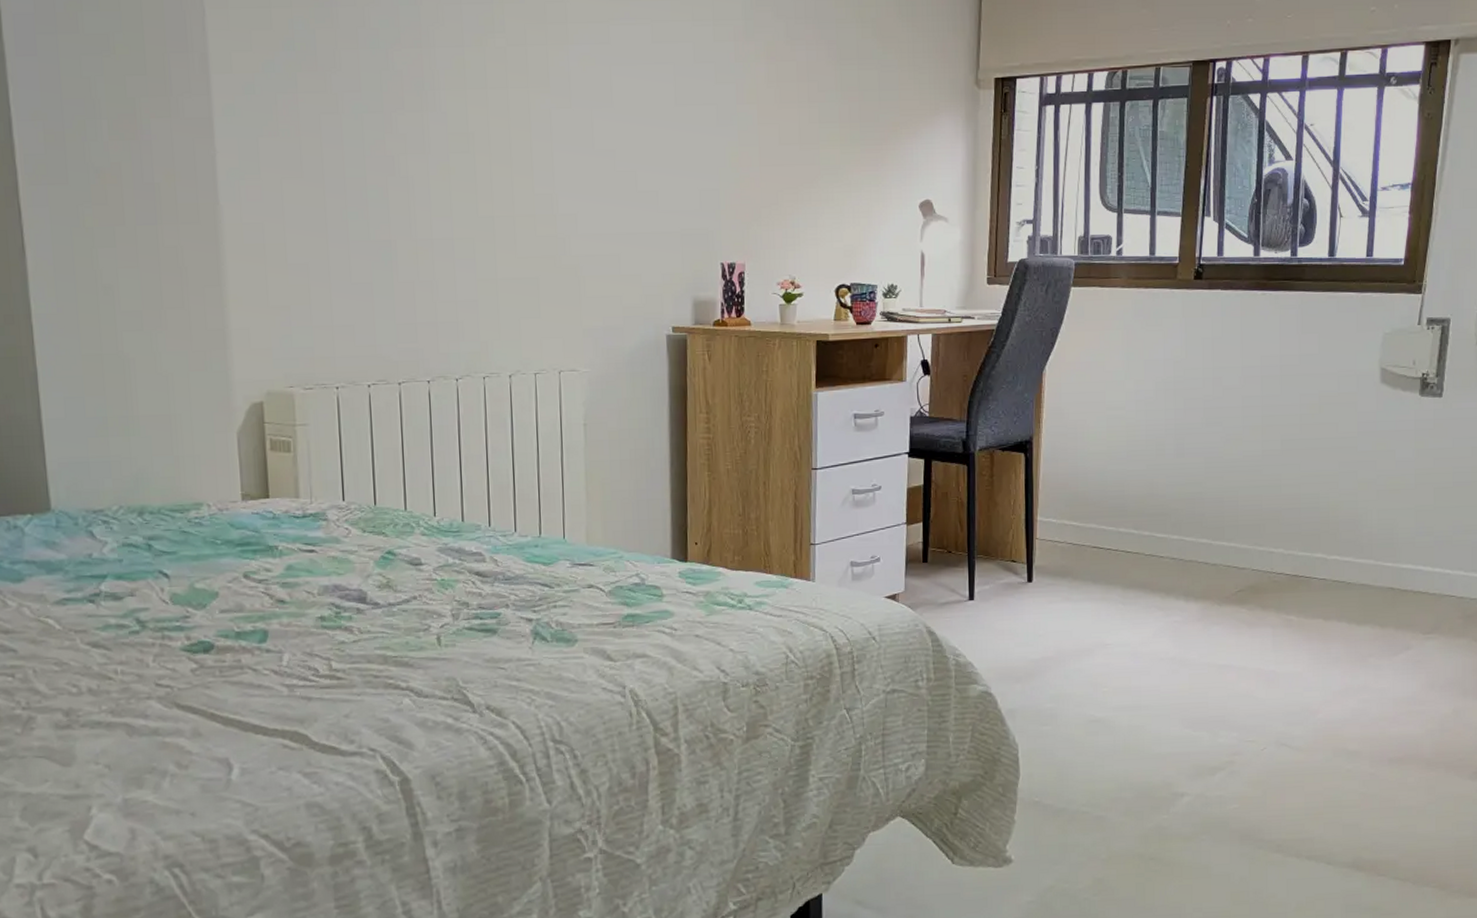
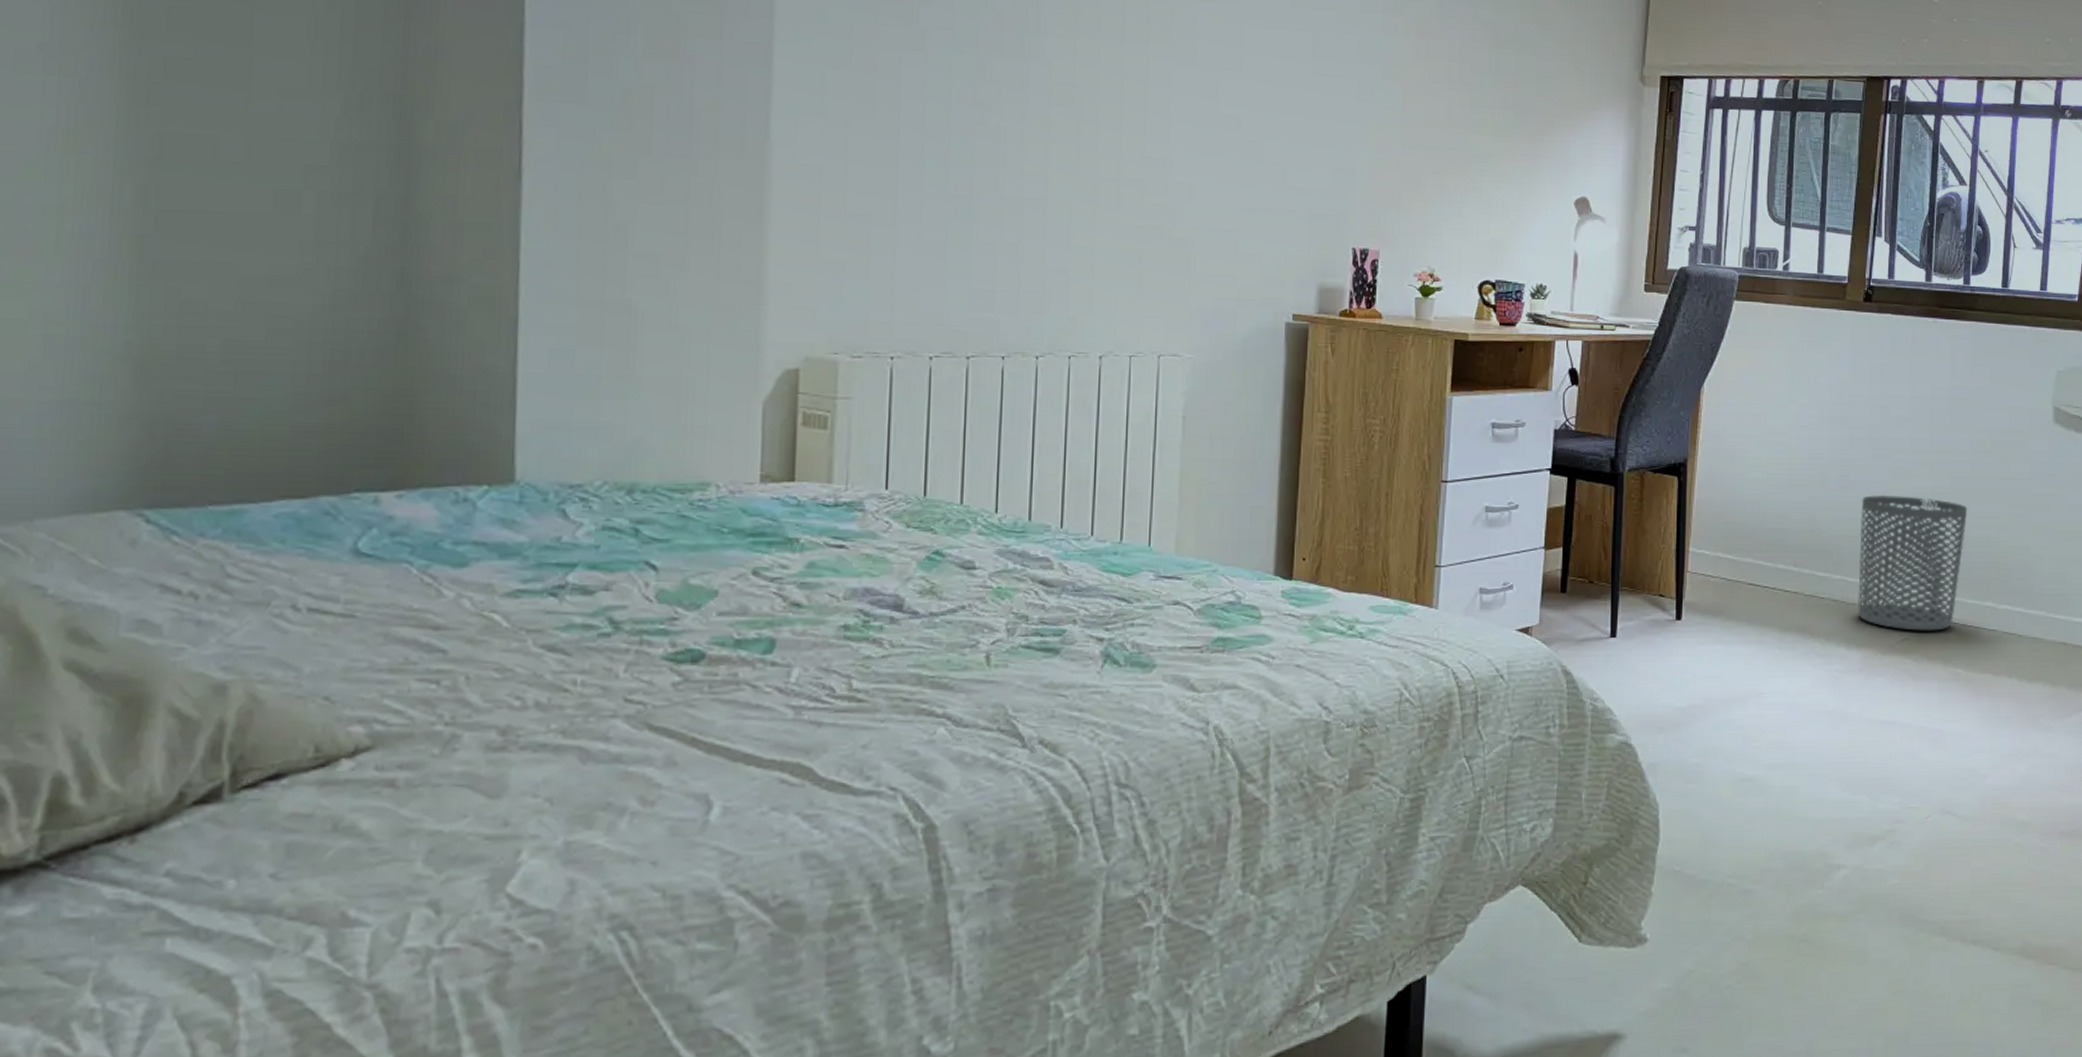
waste bin: none [1195,459,1298,583] -> present [1858,494,1968,631]

